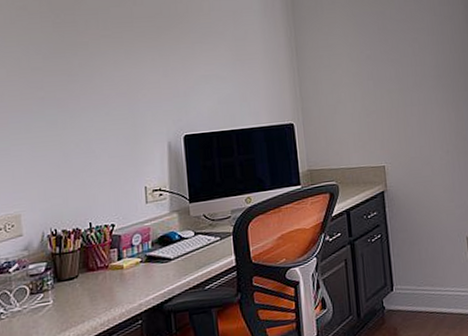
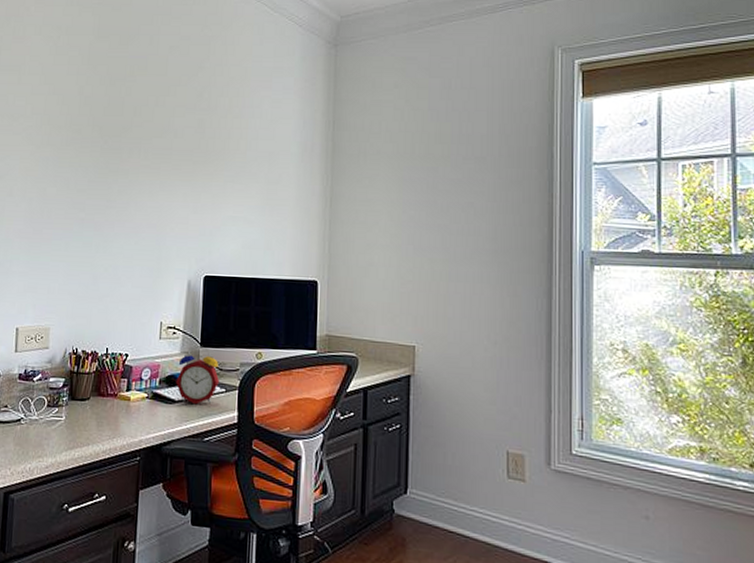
alarm clock: none [169,202,214,258] -> present [176,346,220,405]

